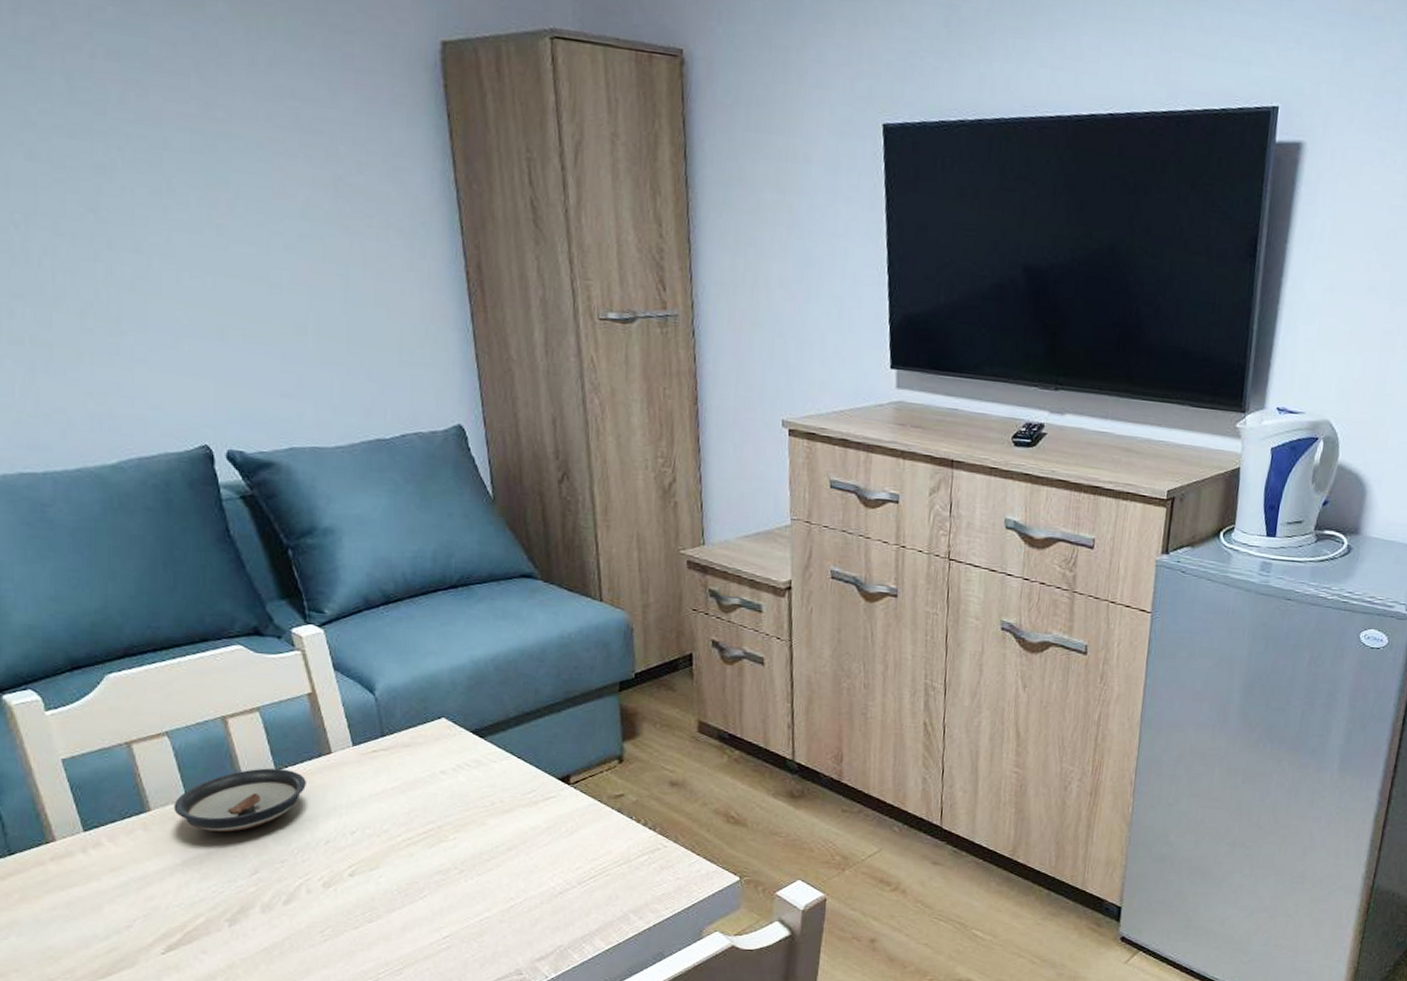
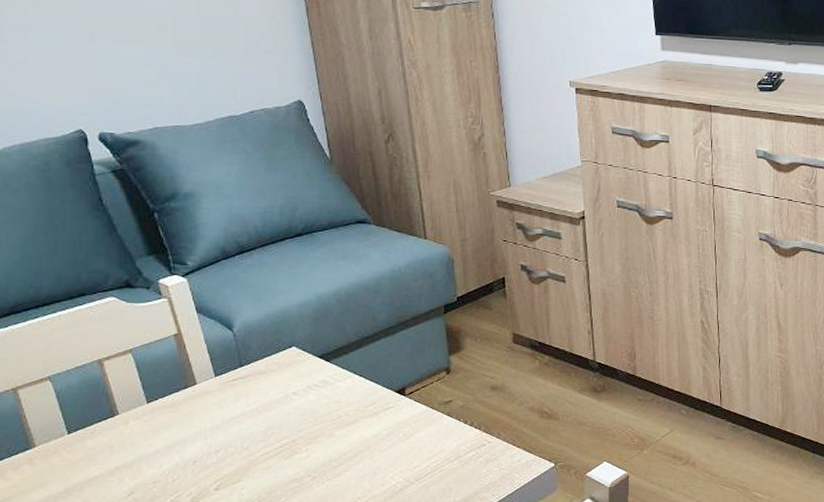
saucer: present [173,768,306,832] -> none [56,401,174,461]

